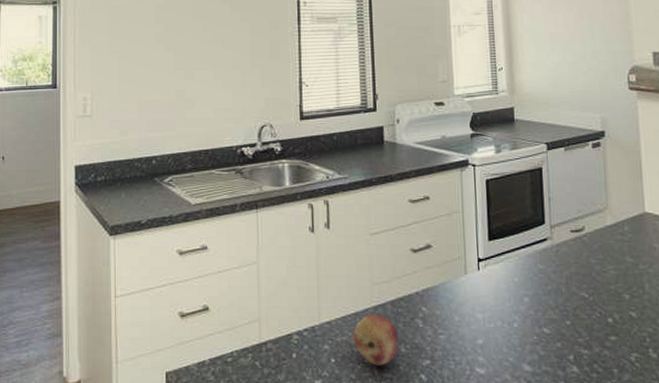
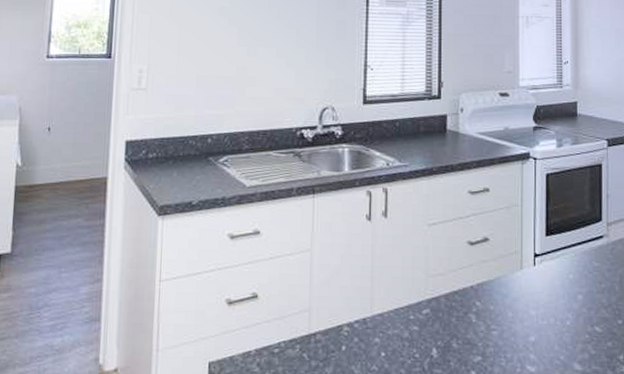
fruit: present [353,314,399,366] -> none [404,307,451,361]

